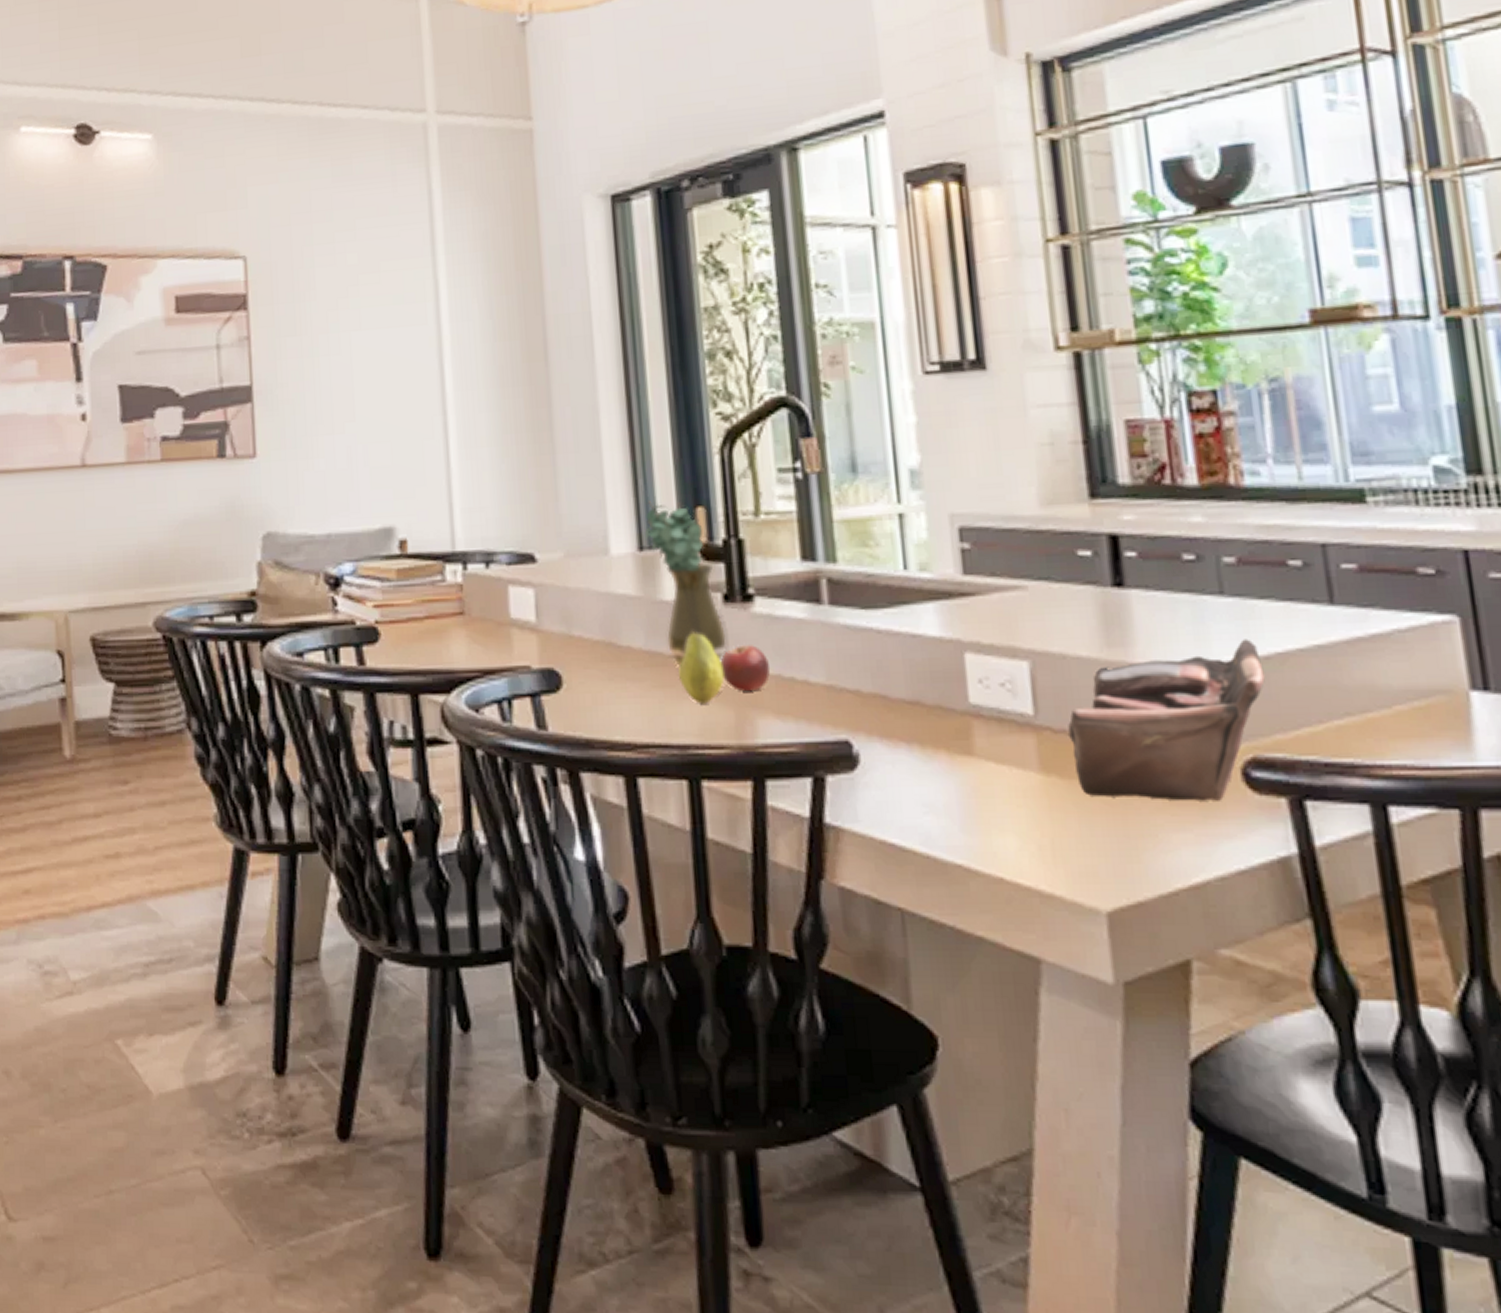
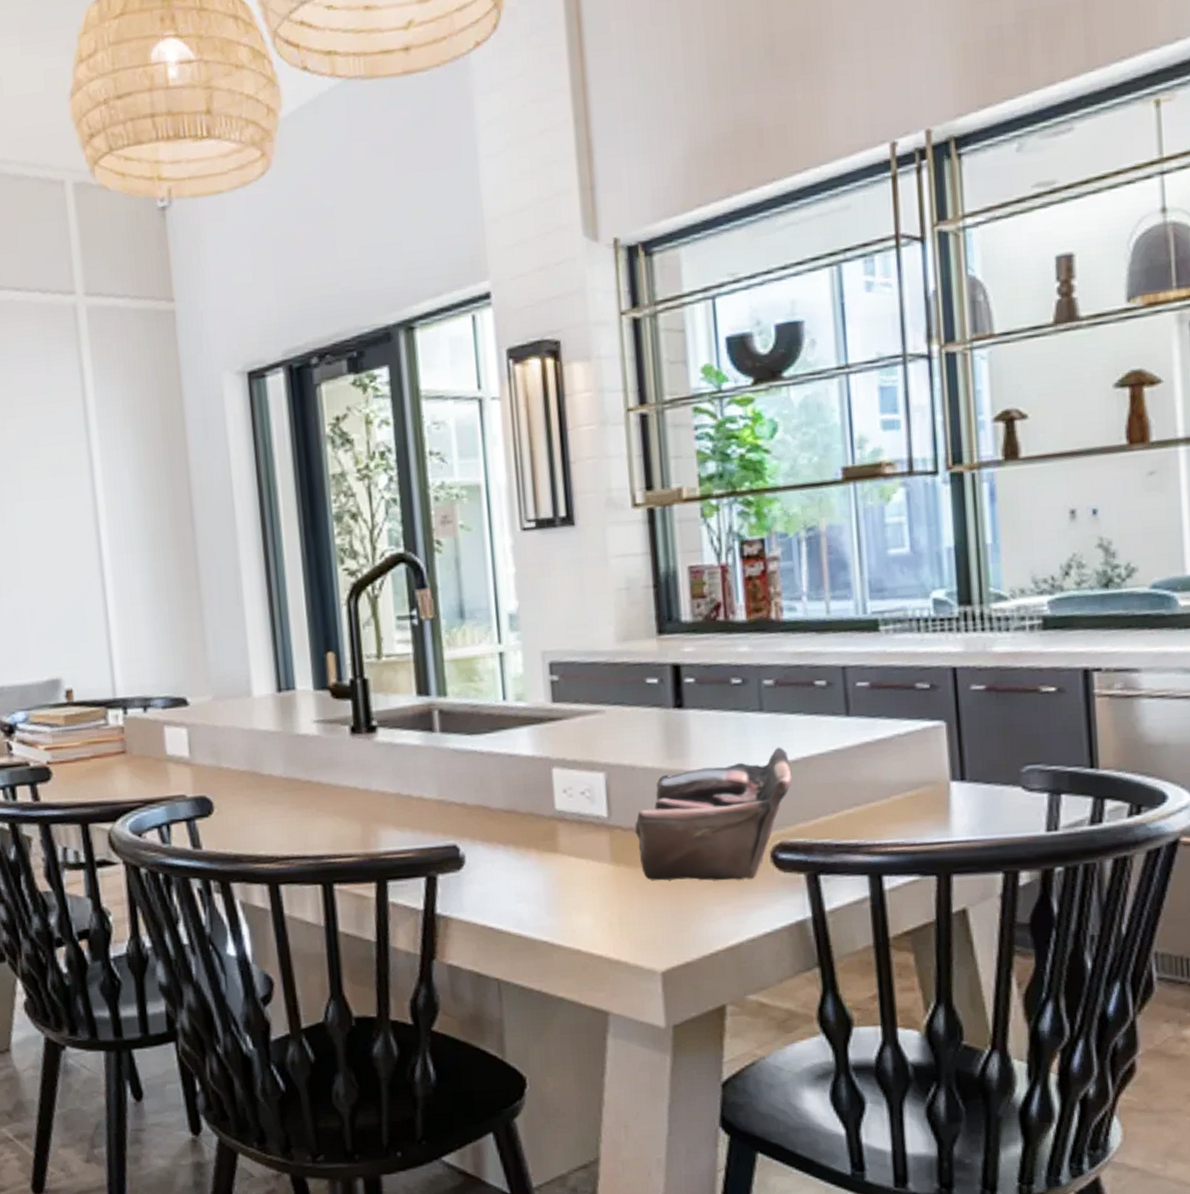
vase: present [644,500,726,668] -> none [282,647,354,791]
fruit: present [679,629,725,704] -> none [313,757,352,821]
fruit: present [720,645,771,691] -> none [348,769,391,808]

